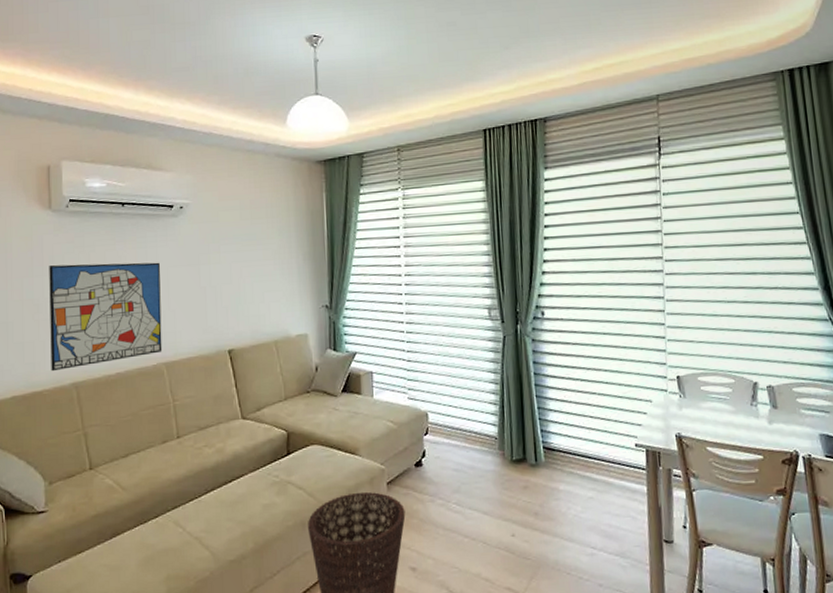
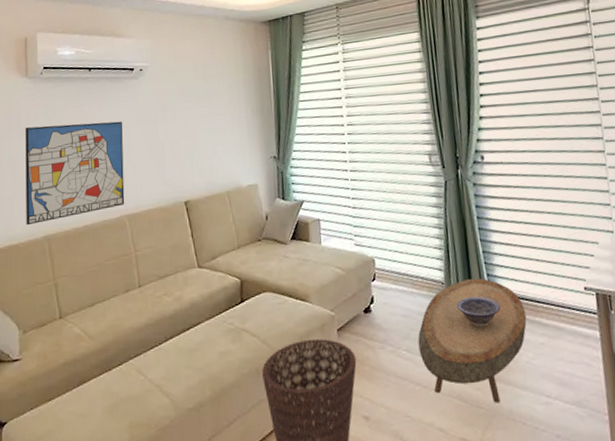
coffee table: none [468,434,578,555] -> present [417,278,527,403]
decorative bowl: none [509,451,552,482] -> present [457,296,501,327]

